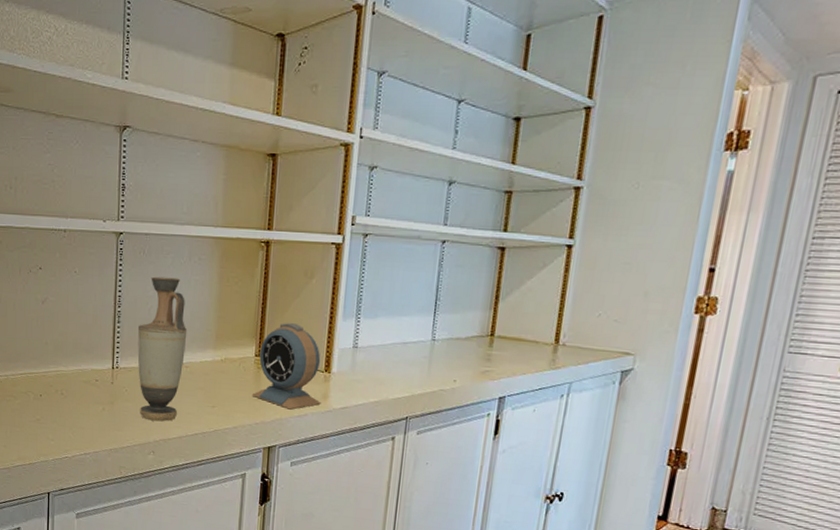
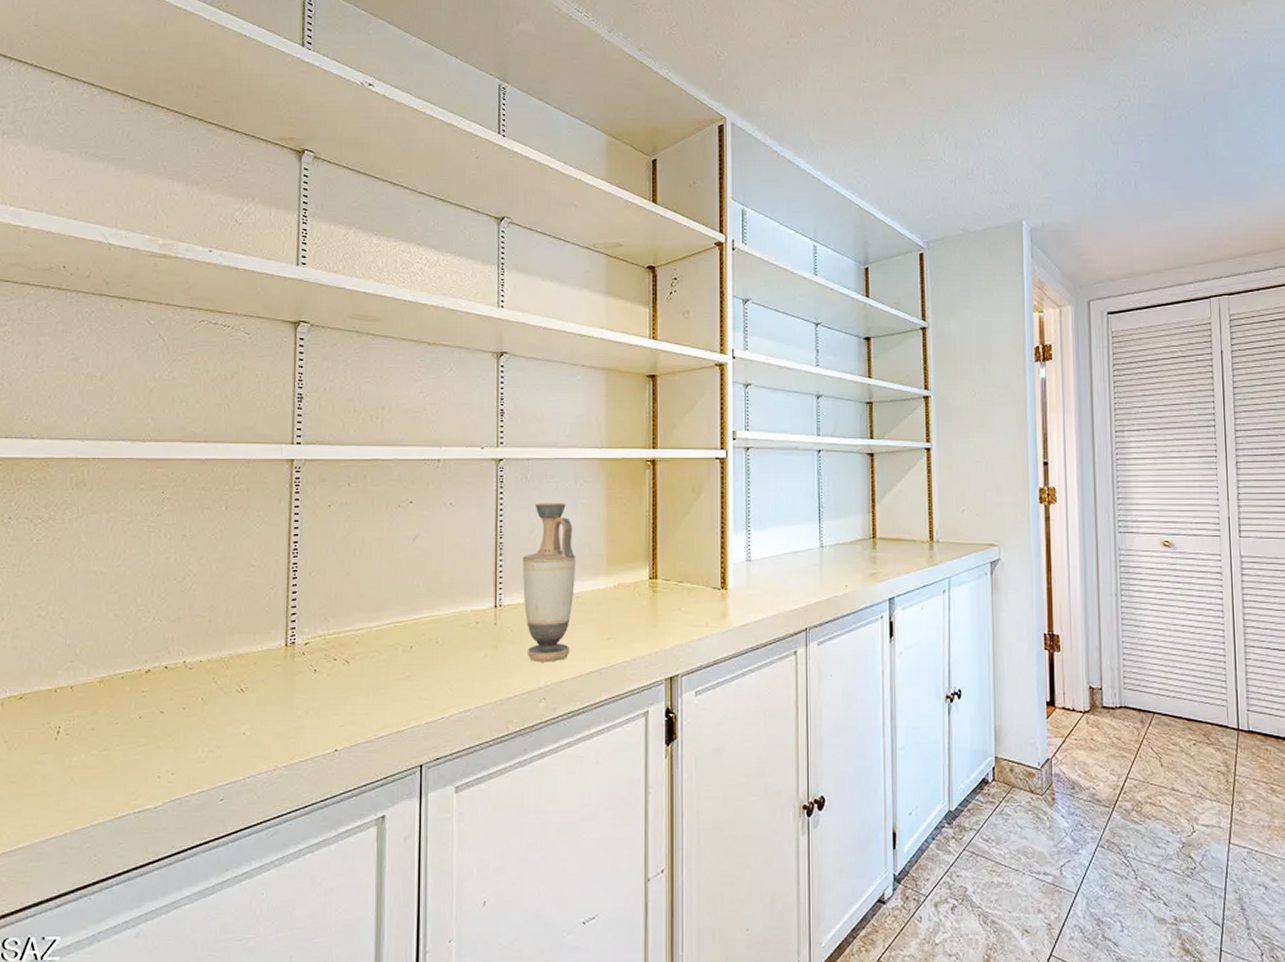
alarm clock: present [251,323,321,410] -> none [649,541,721,633]

